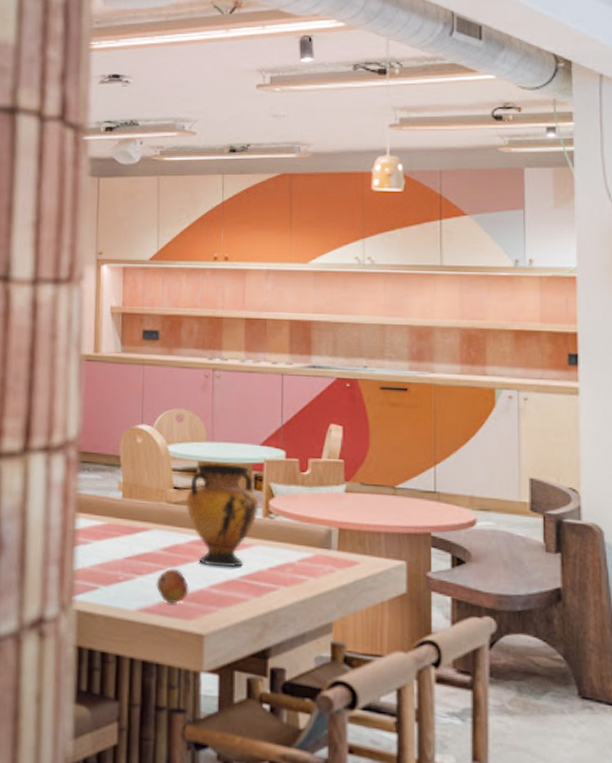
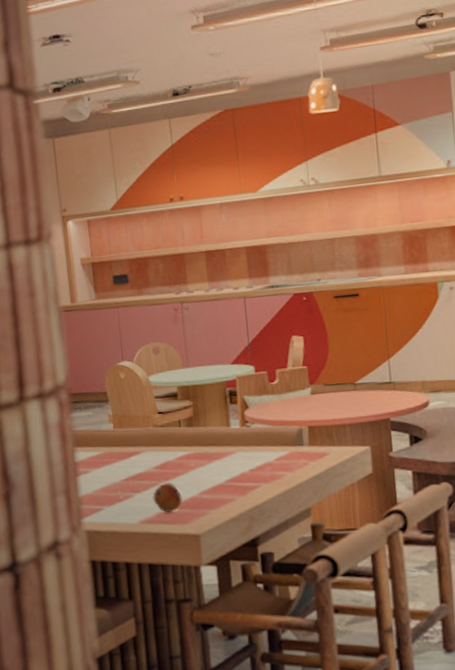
vase: present [186,464,260,568] -> none [170,385,237,476]

